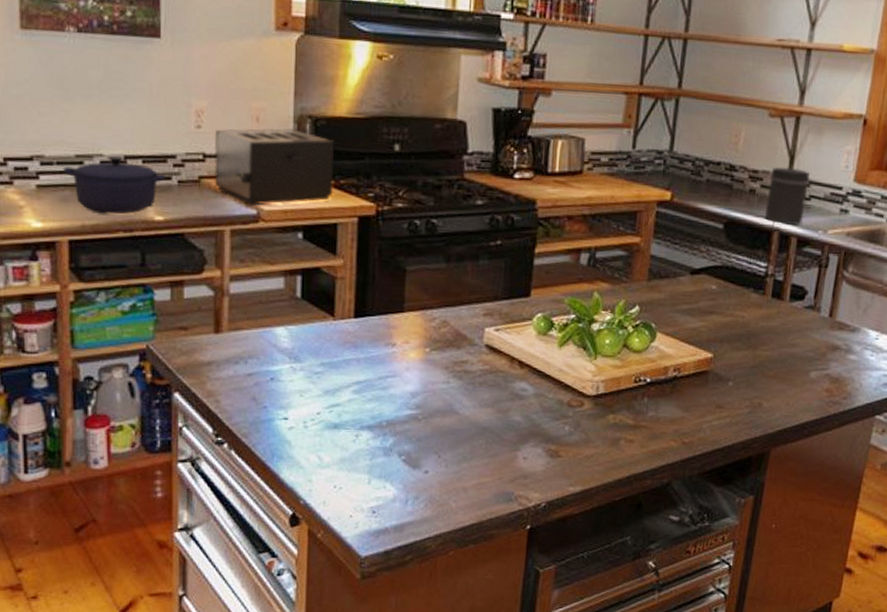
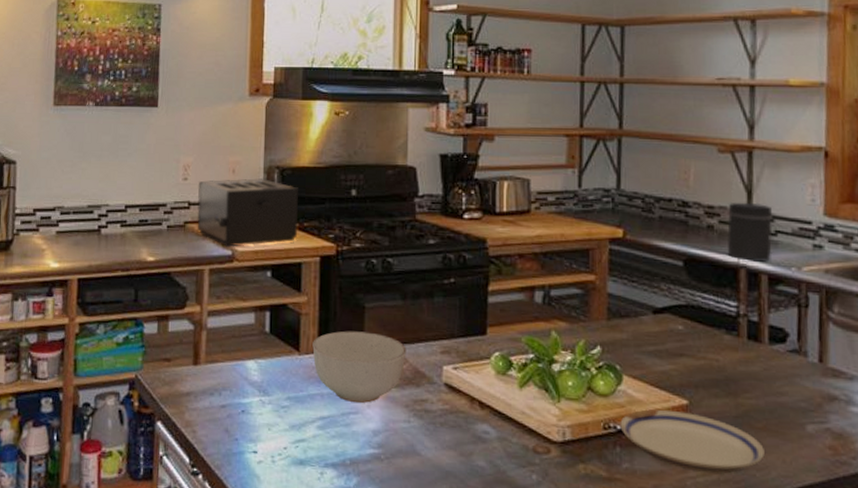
cooking pot: present [63,155,165,215] -> none [77,205,157,256]
bowl: none [348,294,448,366] -> present [312,330,407,403]
plate: none [649,363,773,417] -> present [620,409,765,474]

